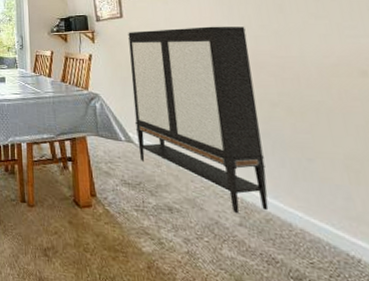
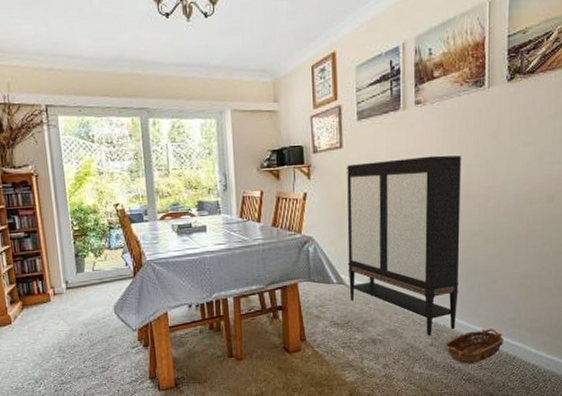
basket: none [257,216,339,259] -> present [444,329,503,364]

